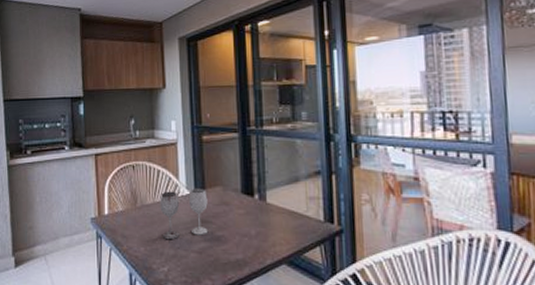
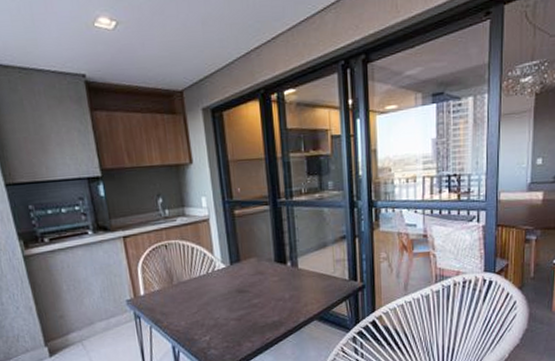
wineglass: present [160,188,208,239] -> none [196,261,246,311]

